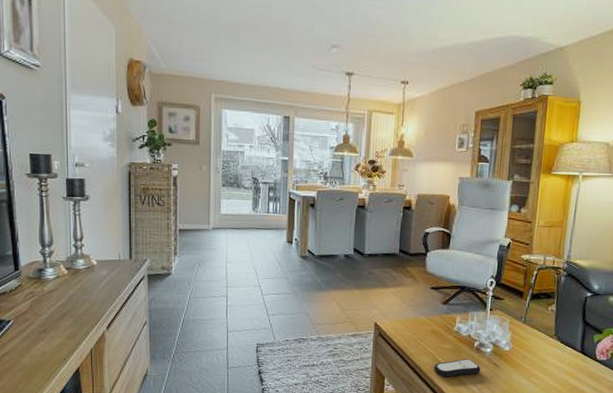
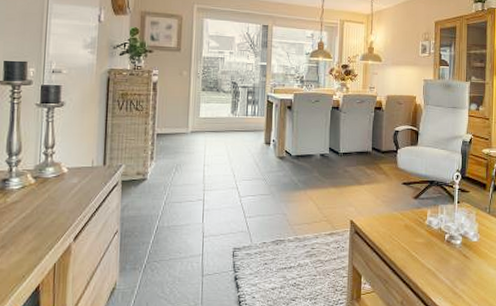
remote control: present [433,359,481,377] -> none [408,252,453,272]

